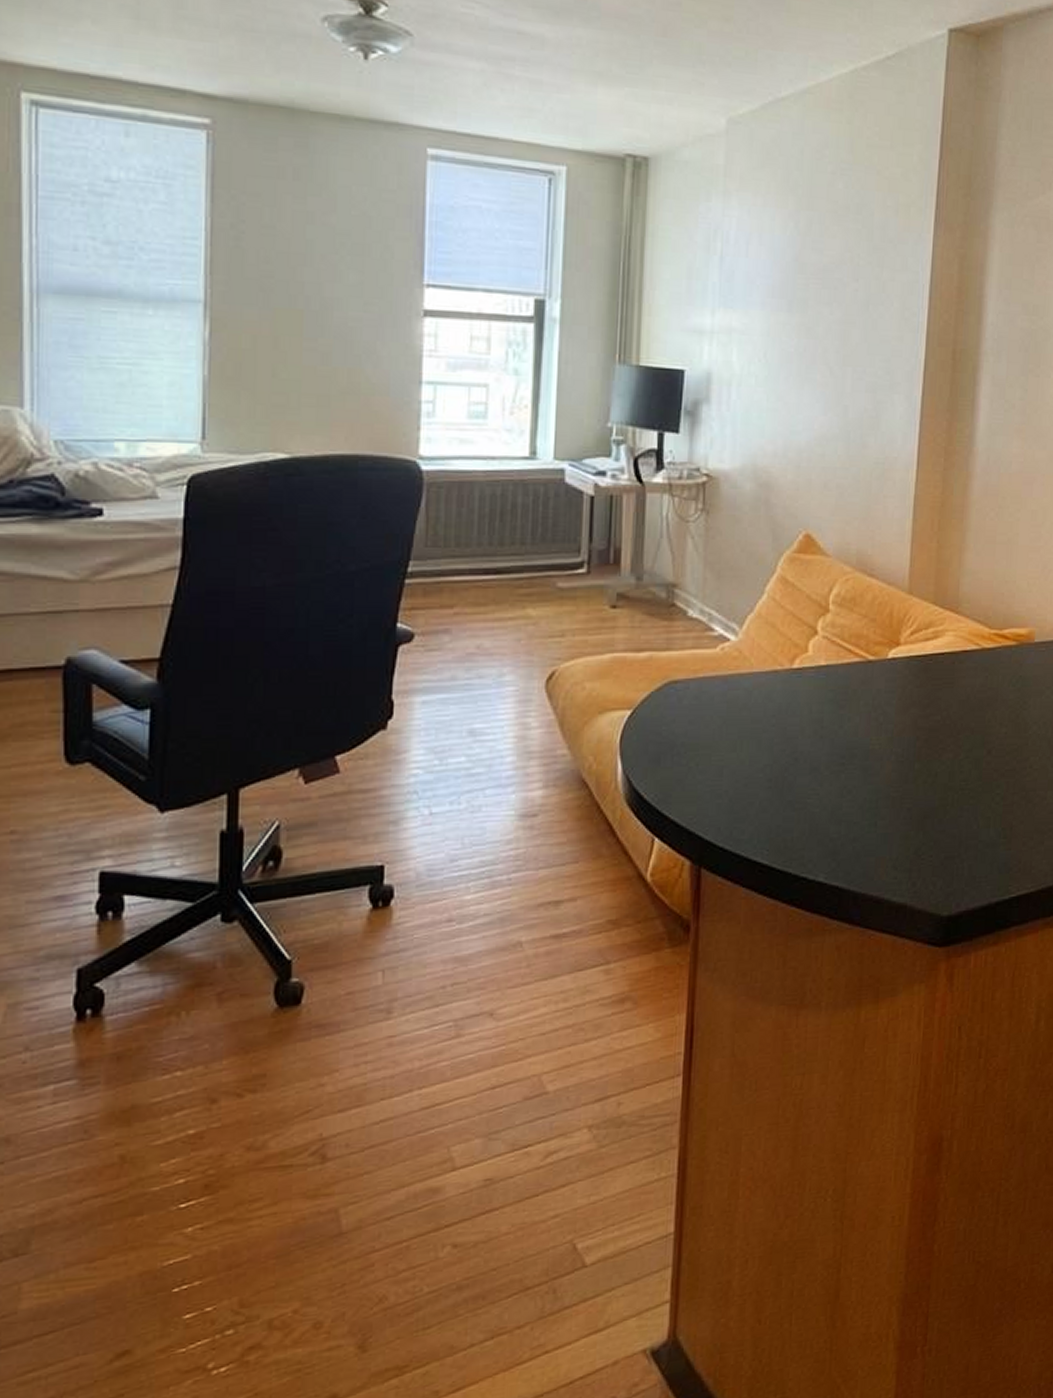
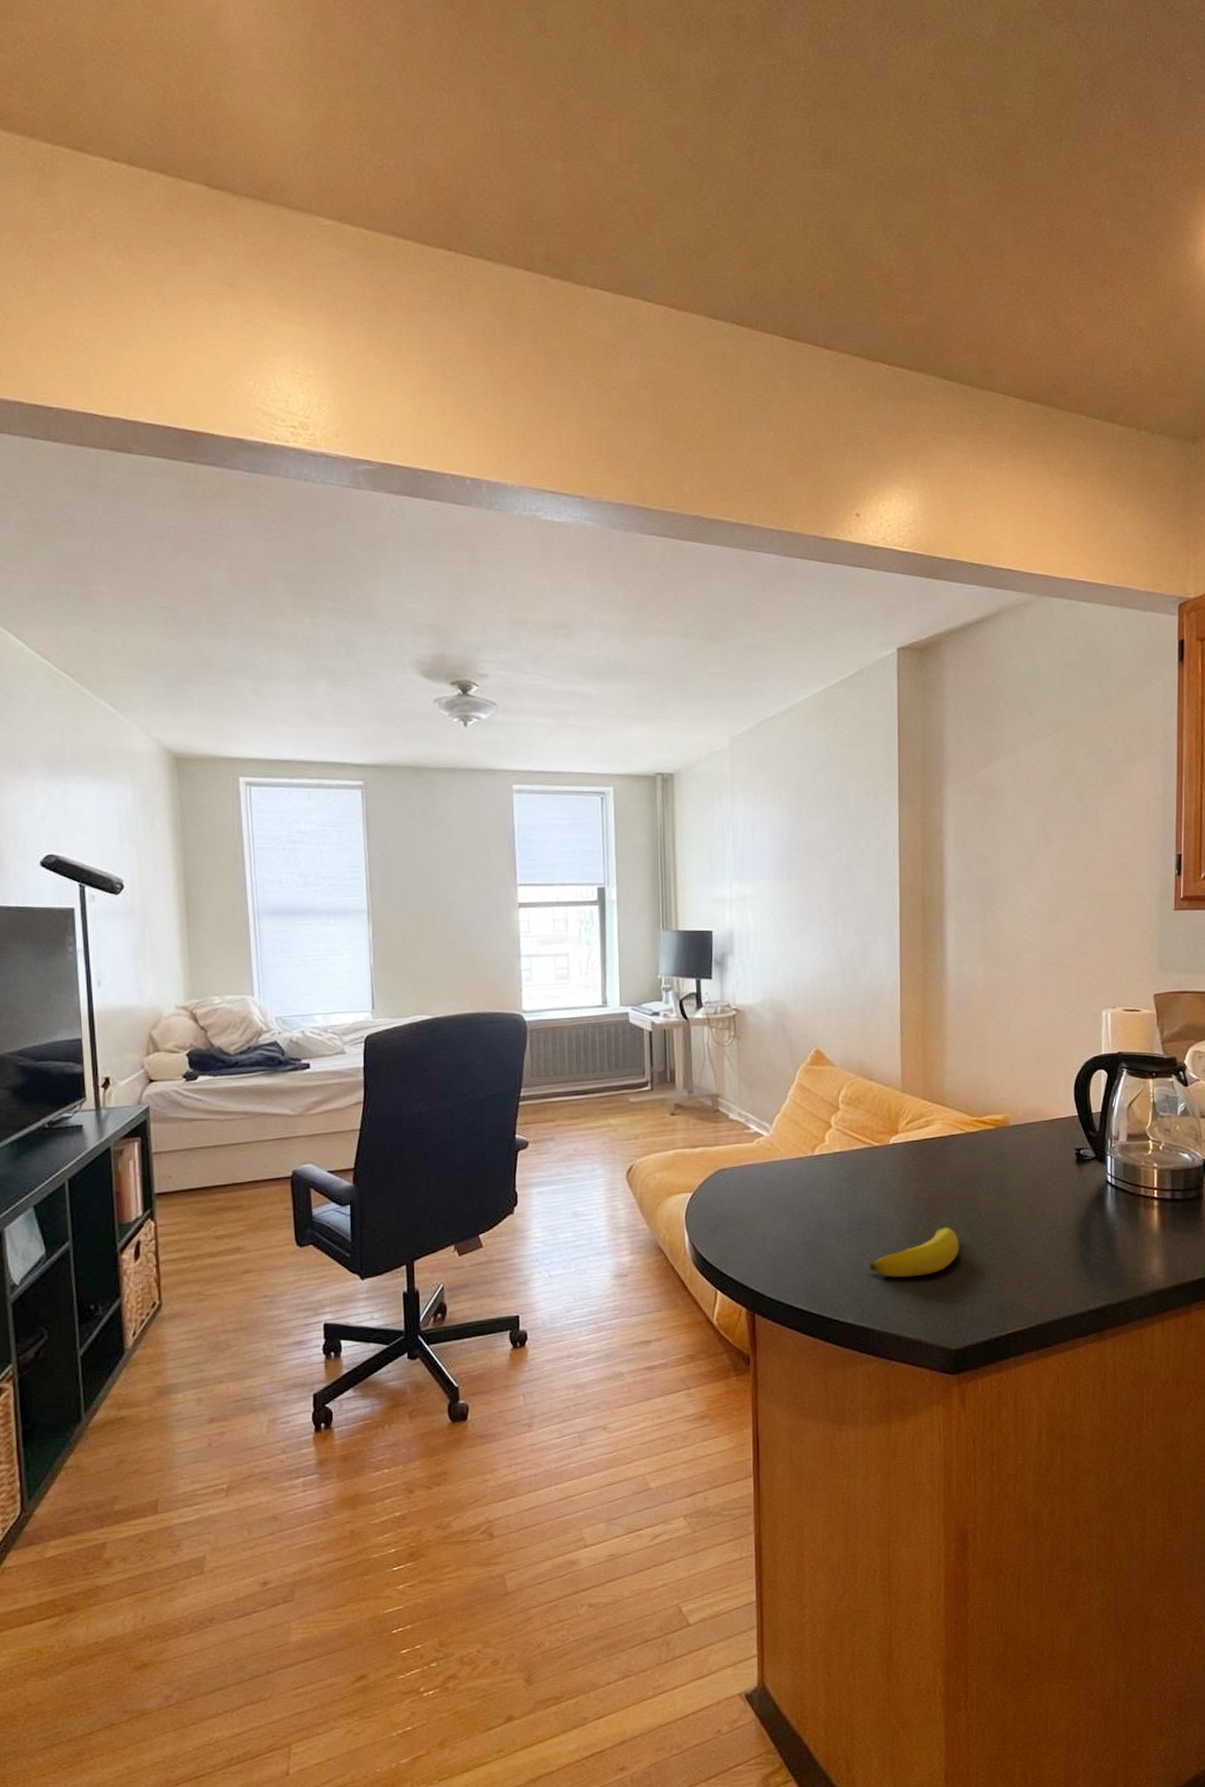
banana: none [850,765,963,826] -> present [869,1227,960,1278]

